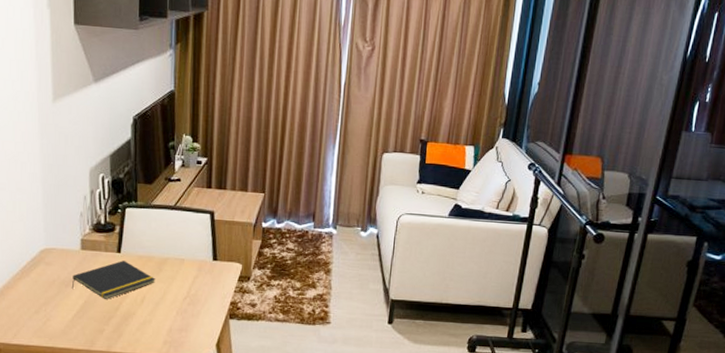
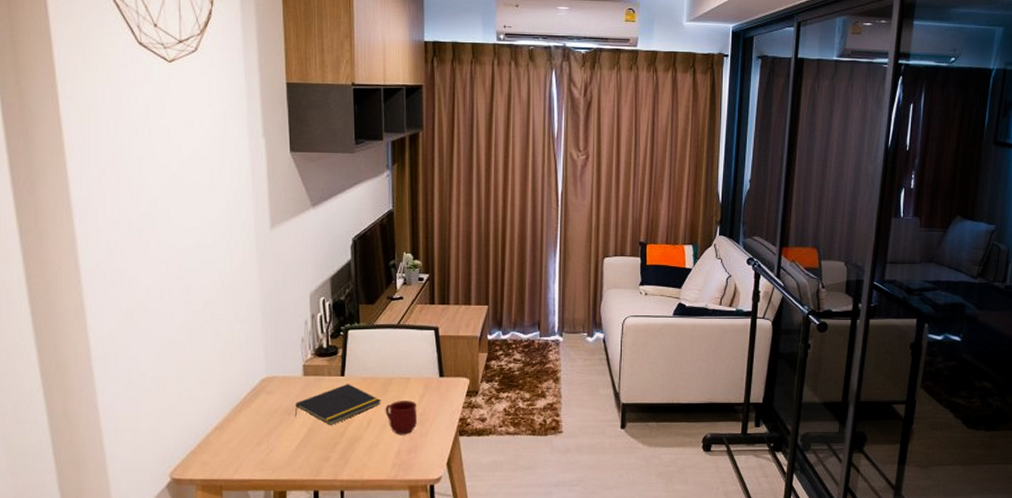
mug: none [159,280,190,314] -> present [385,401,418,435]

